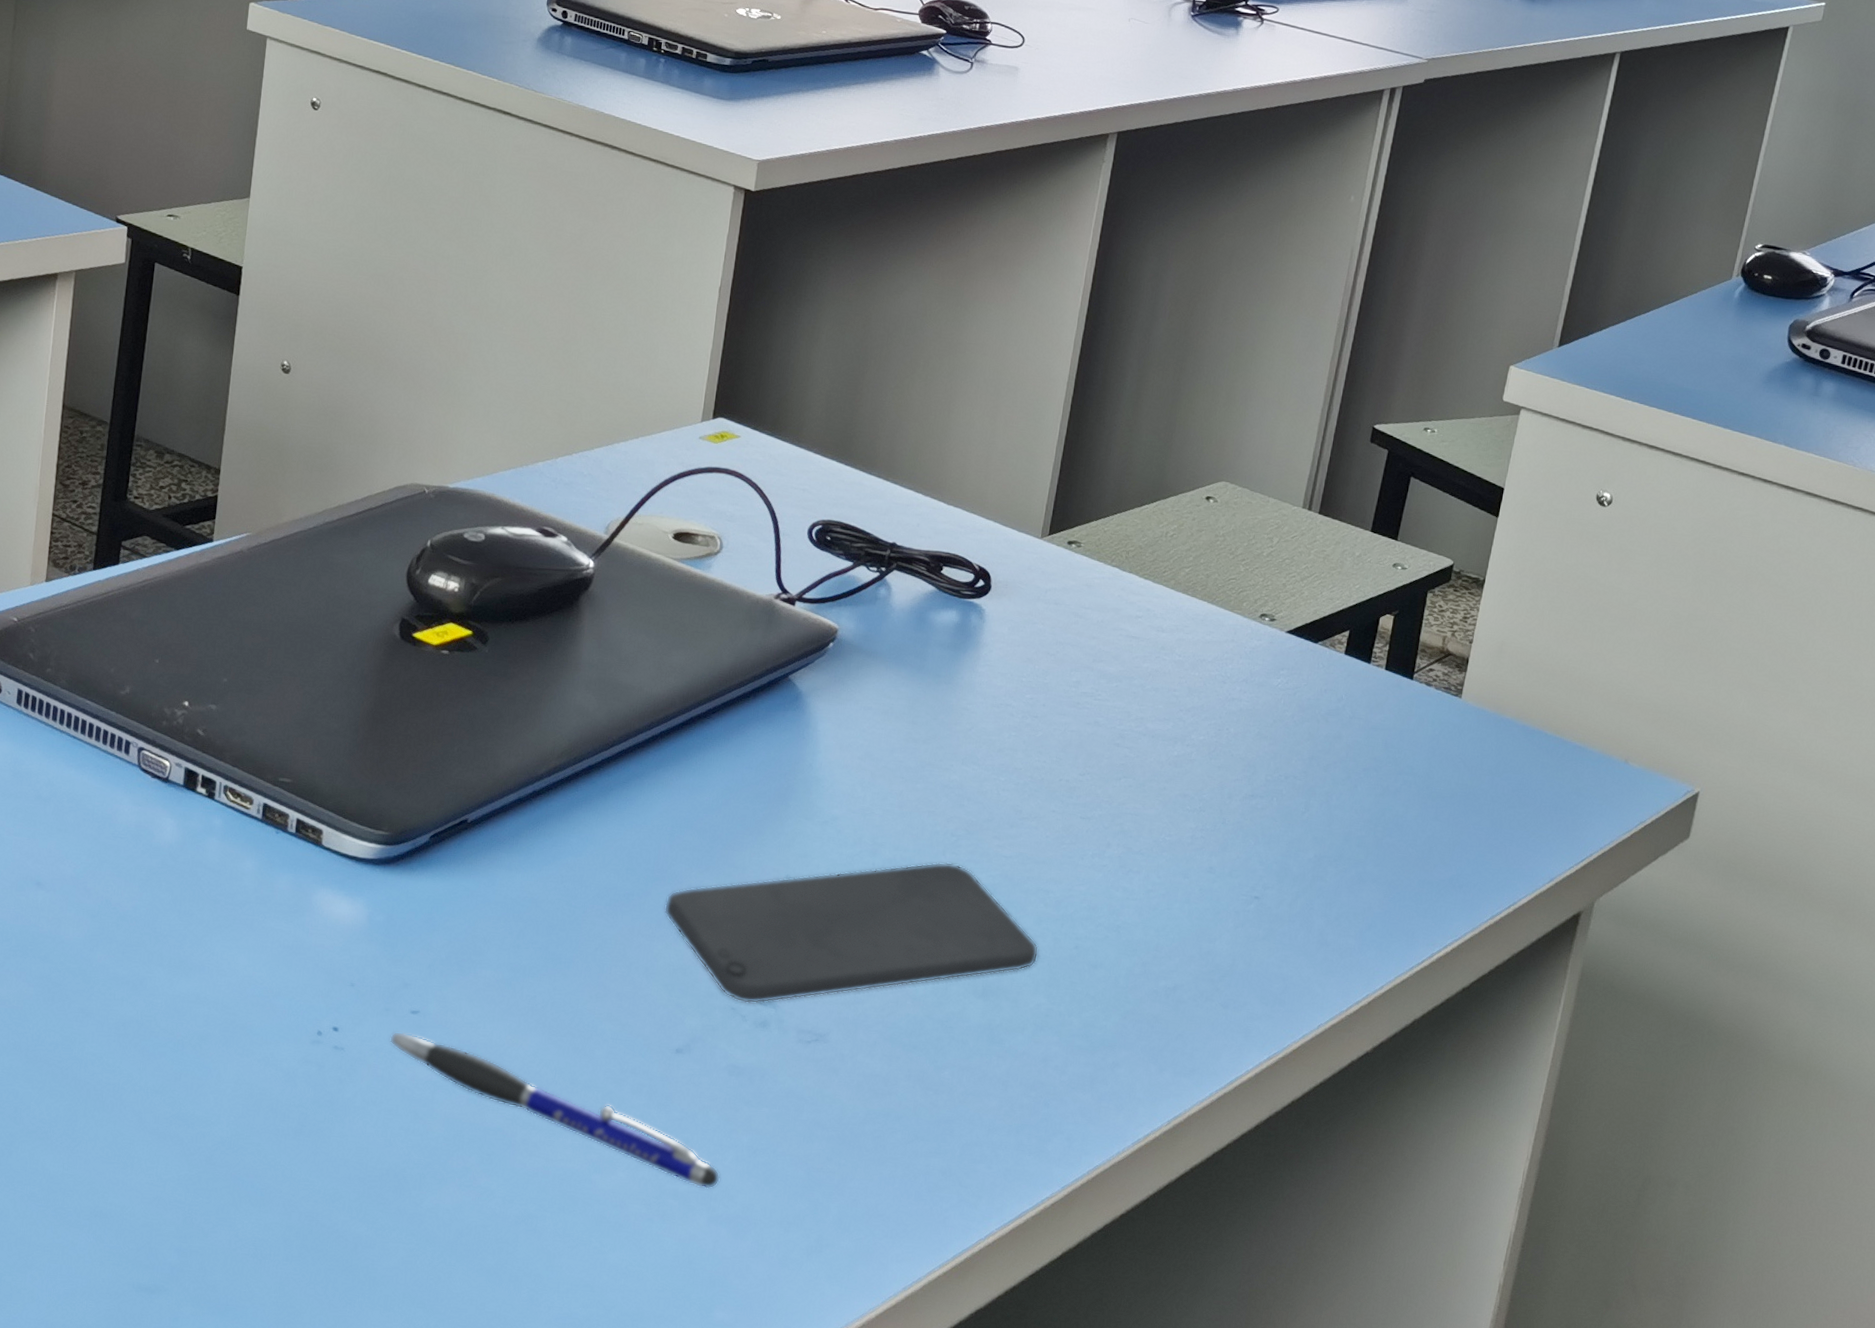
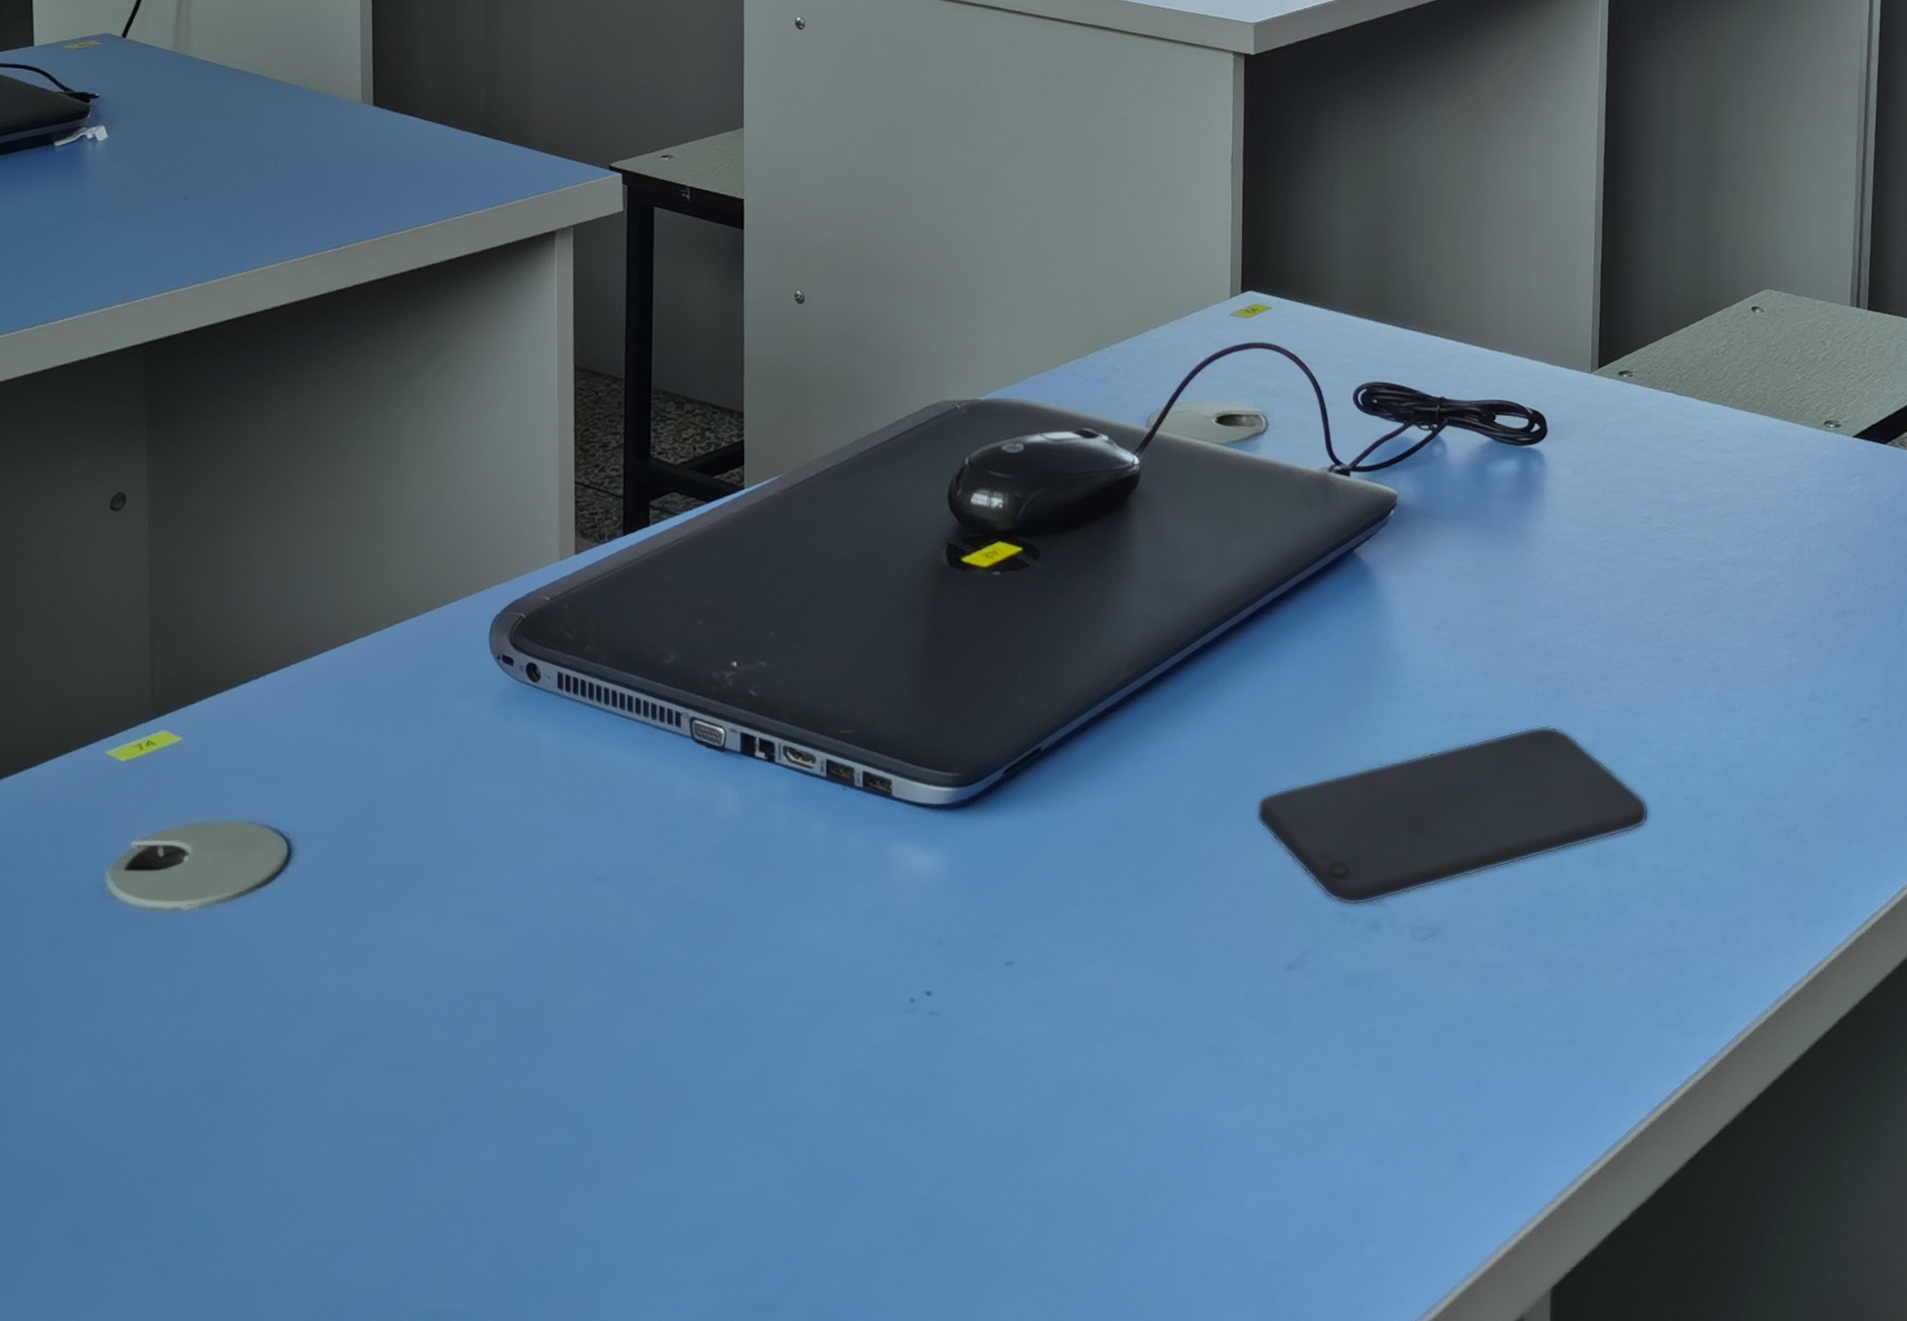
pen: present [390,1031,720,1189] -> none [987,986,1351,1114]

